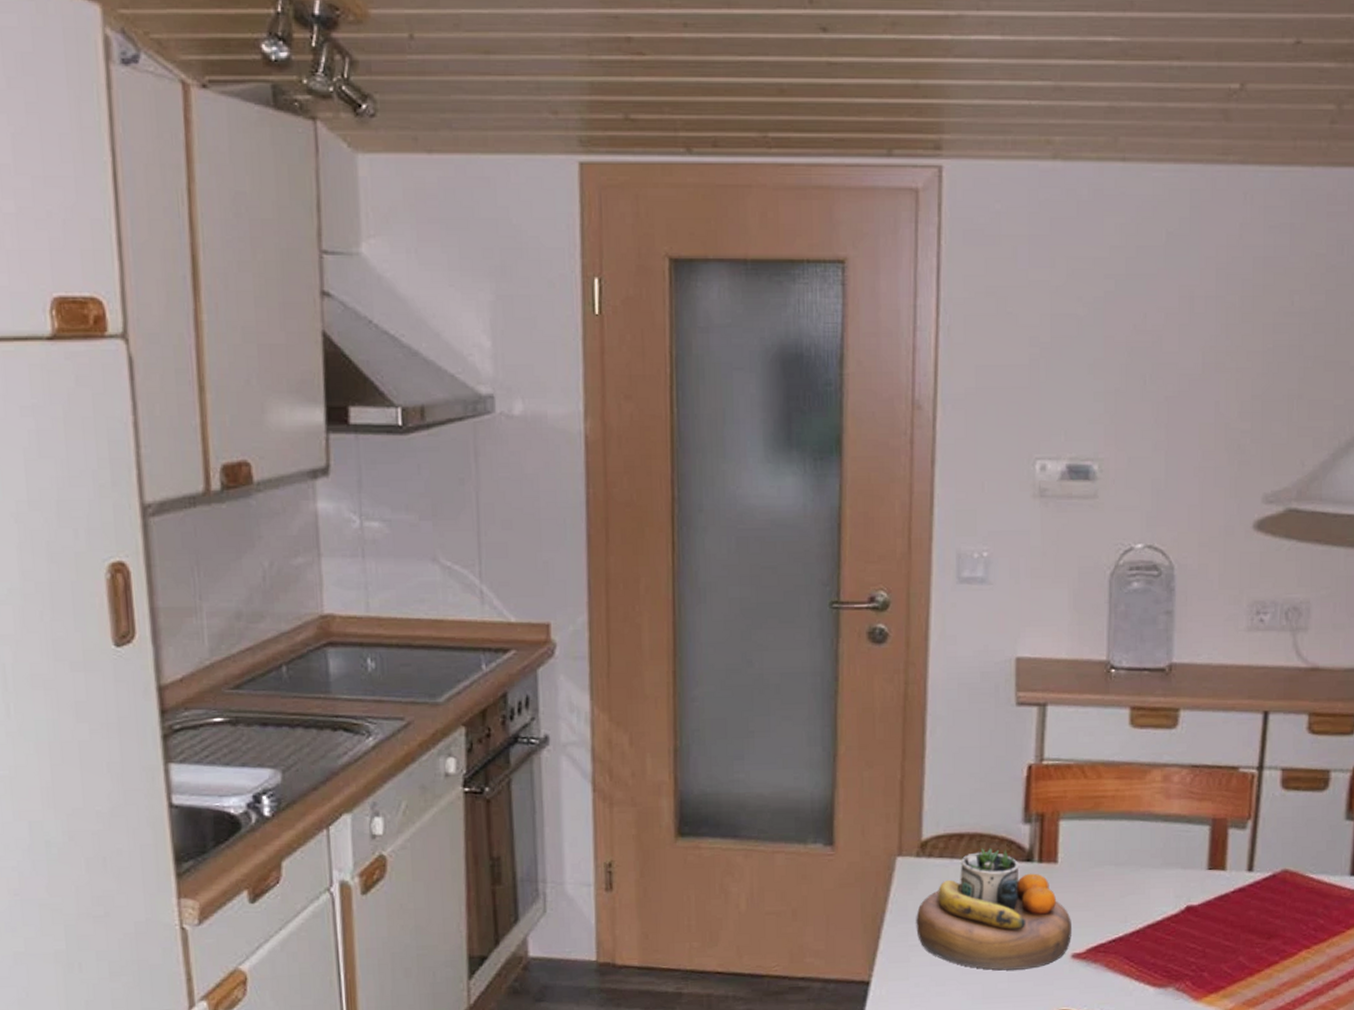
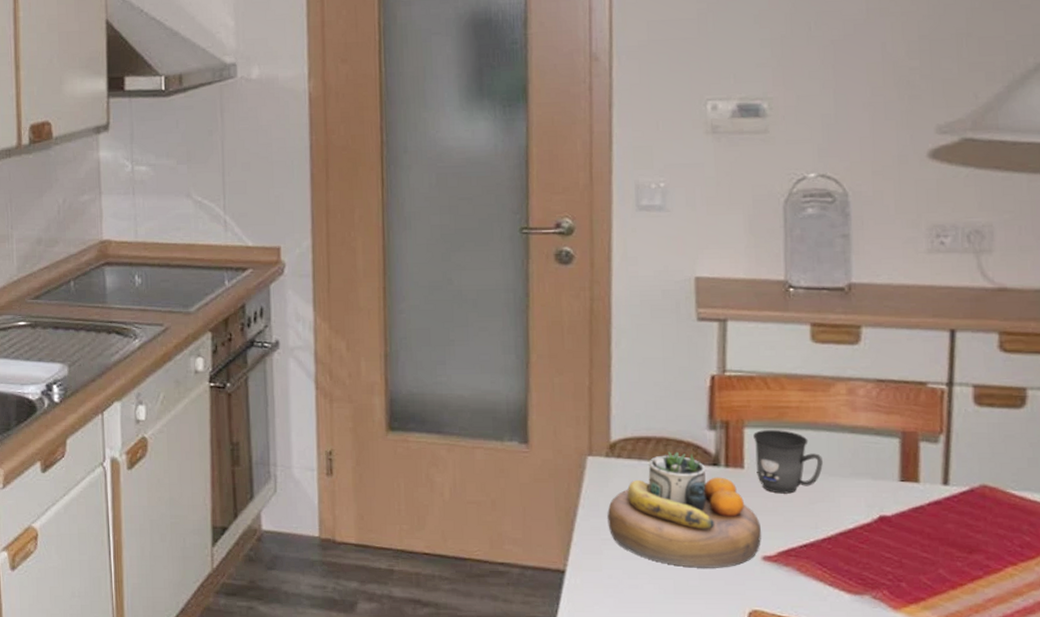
mug: none [1068,821,1135,888] -> present [753,430,823,494]

